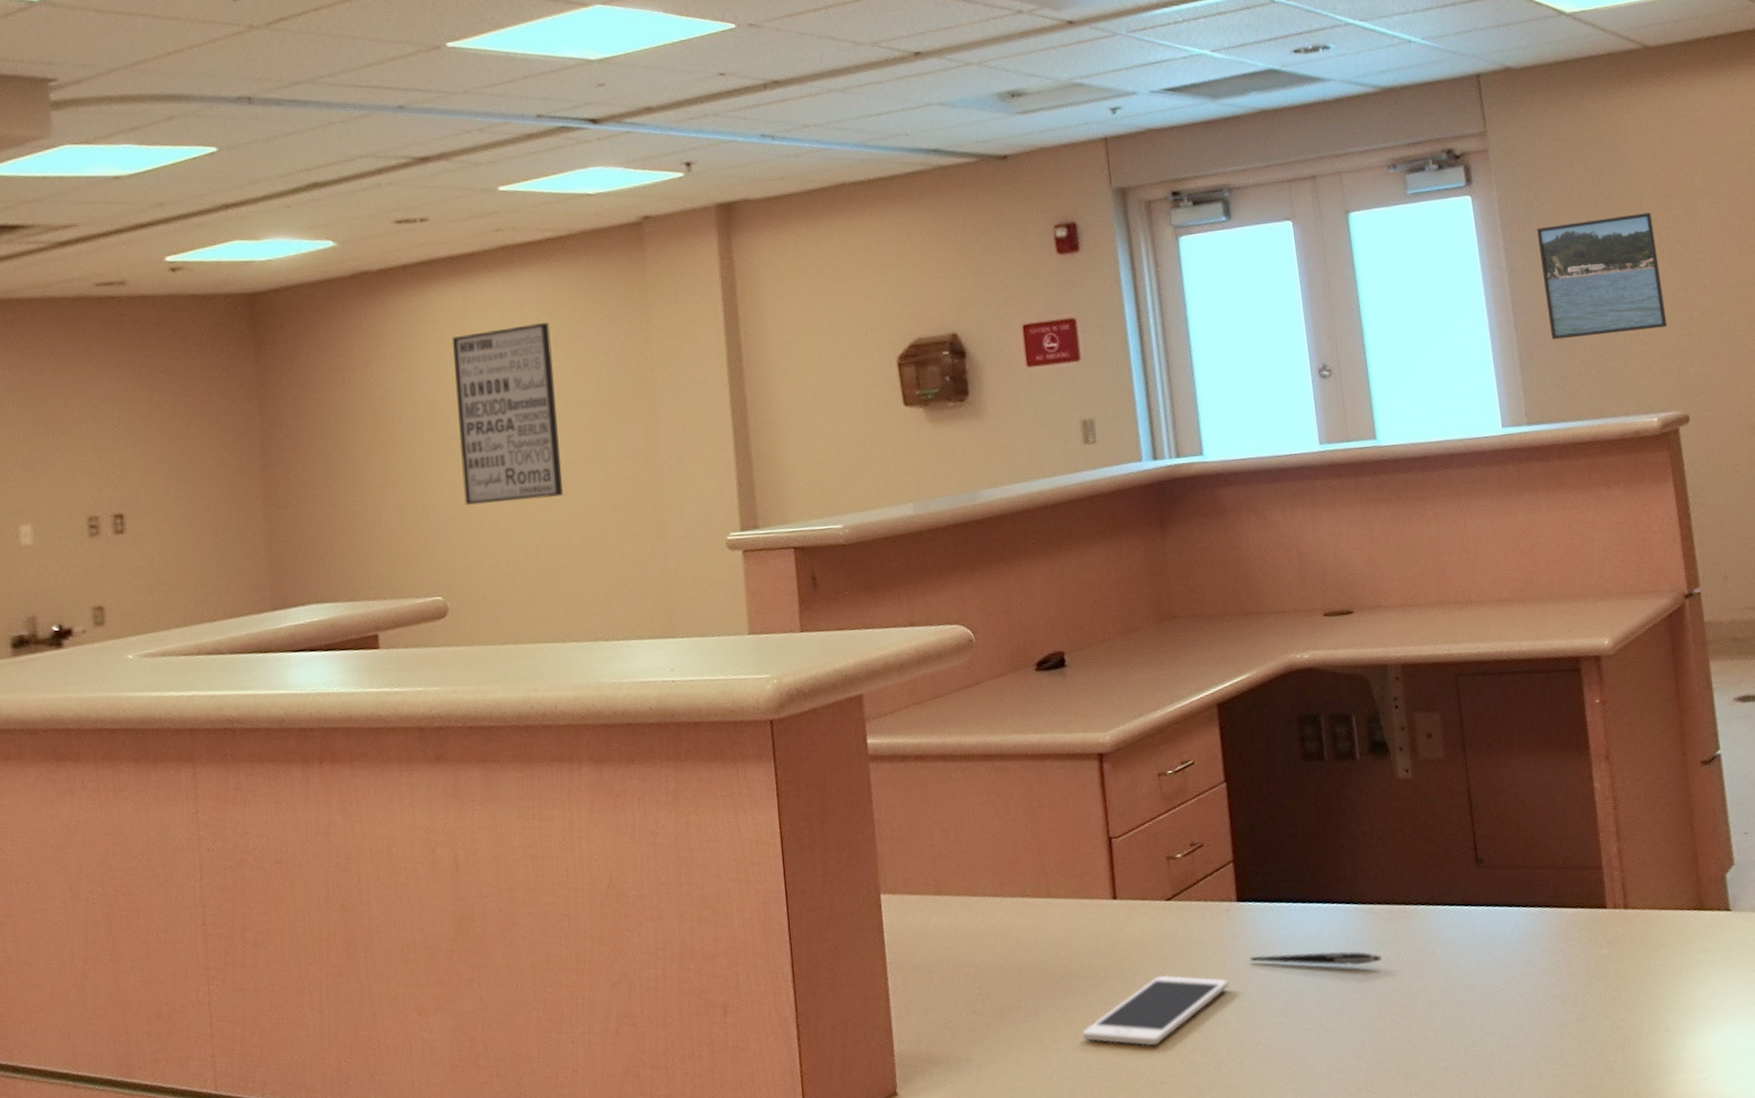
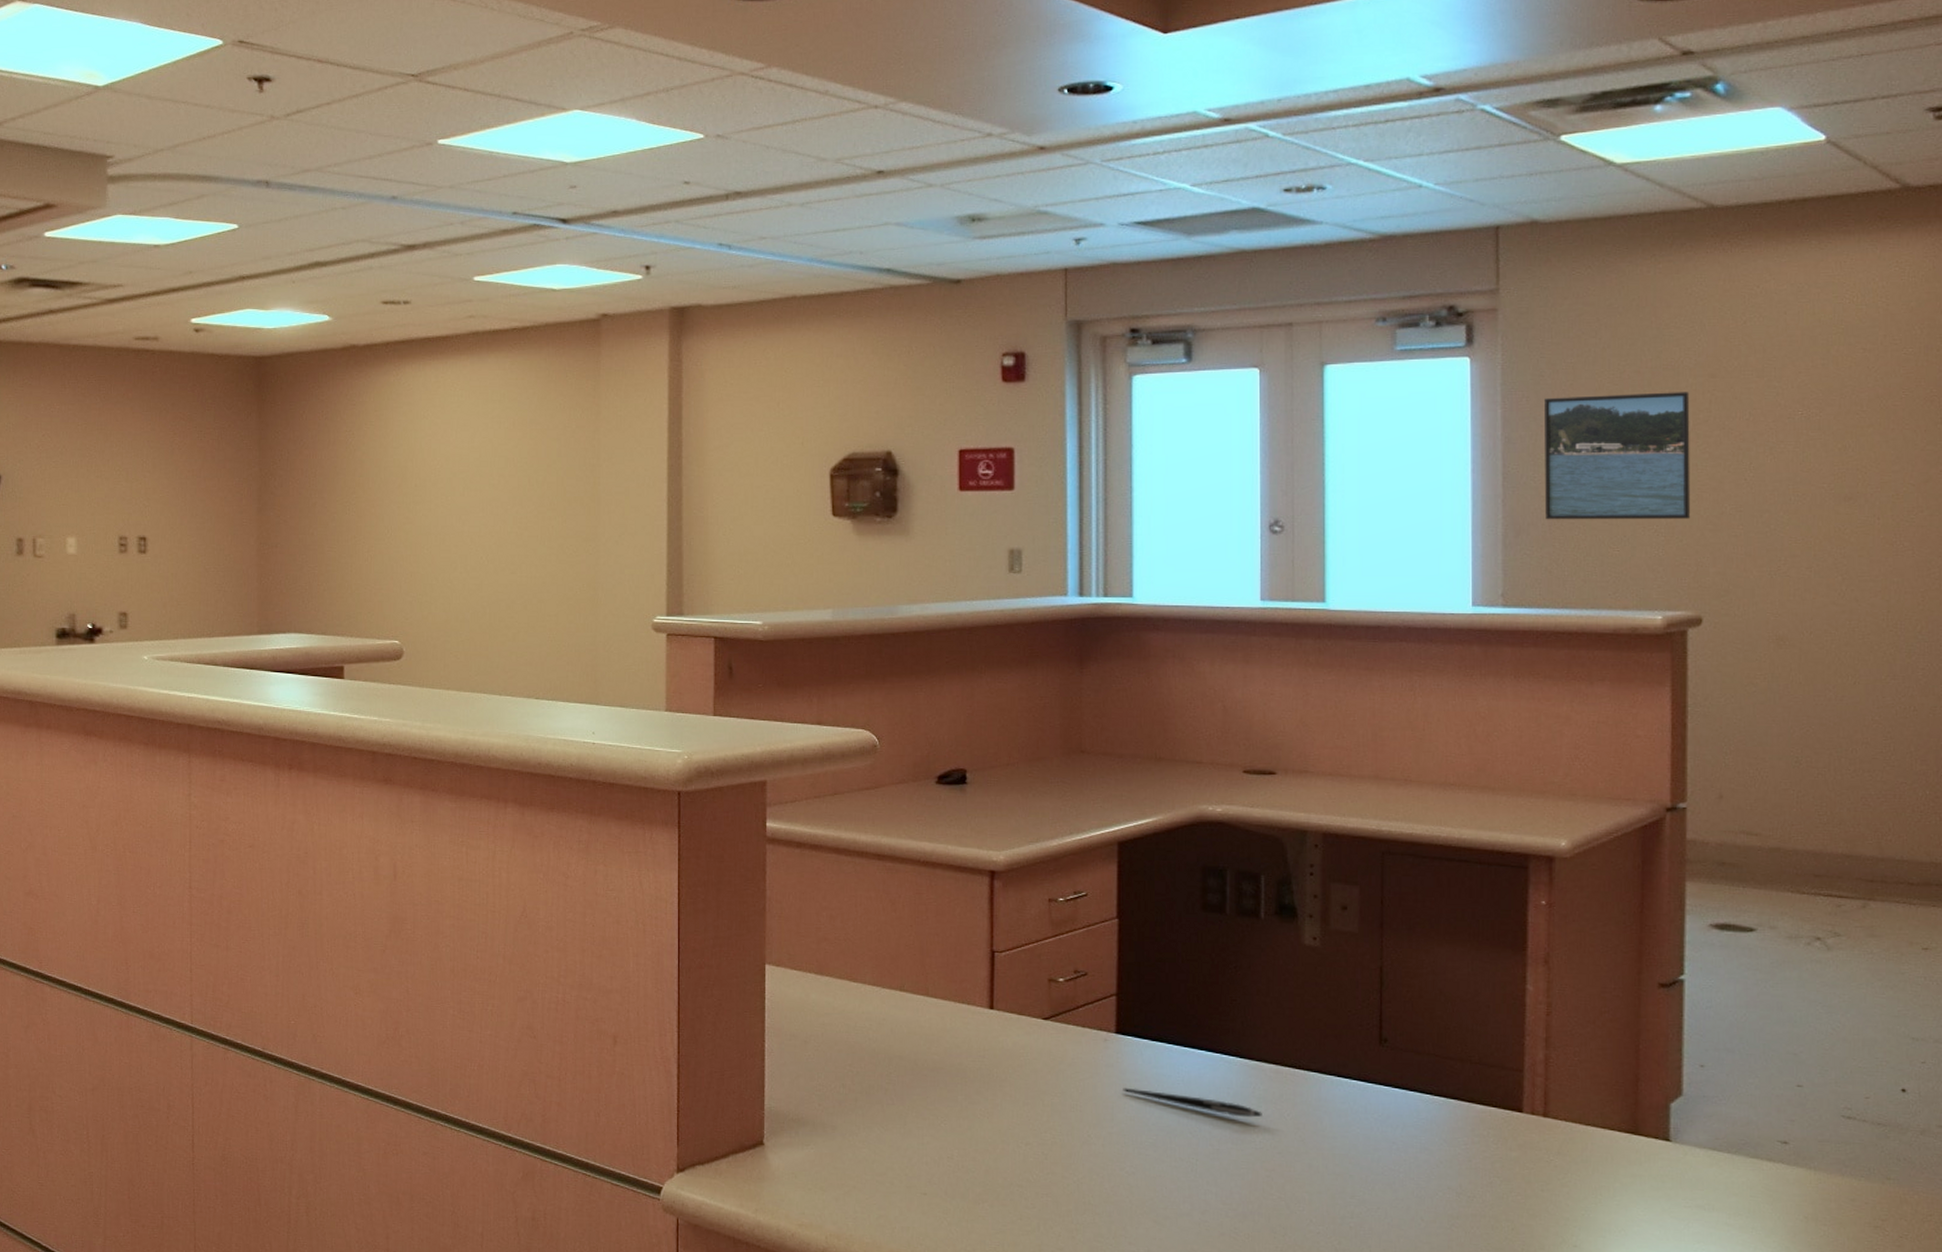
wall art: present [451,323,564,505] -> none [423,406,510,565]
cell phone: present [1081,974,1229,1046] -> none [945,1087,1098,1151]

